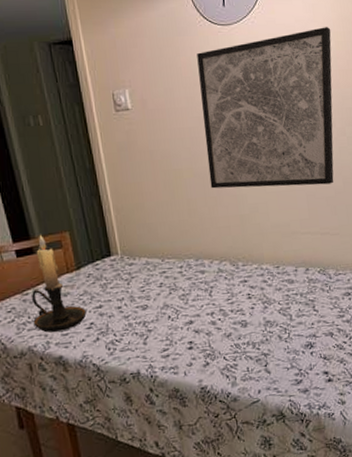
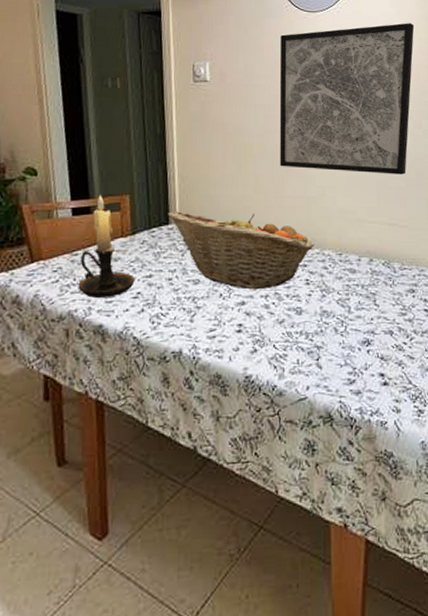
fruit basket: none [108,237,252,309] -> present [168,211,314,290]

